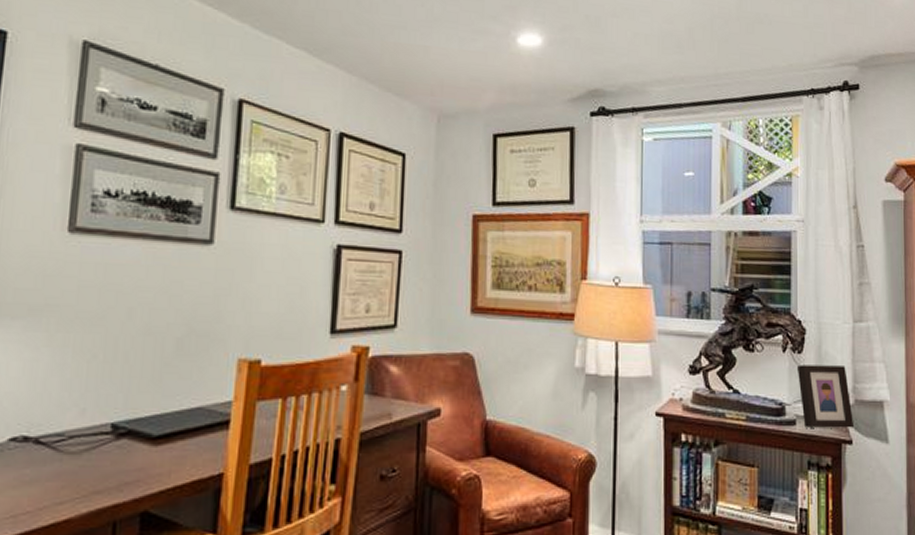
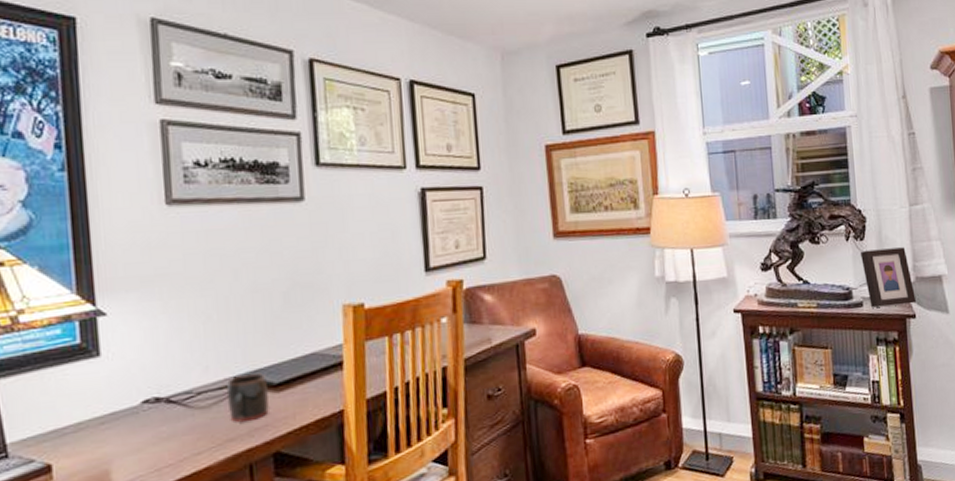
mug: none [99,423,146,475] -> present [226,373,270,423]

